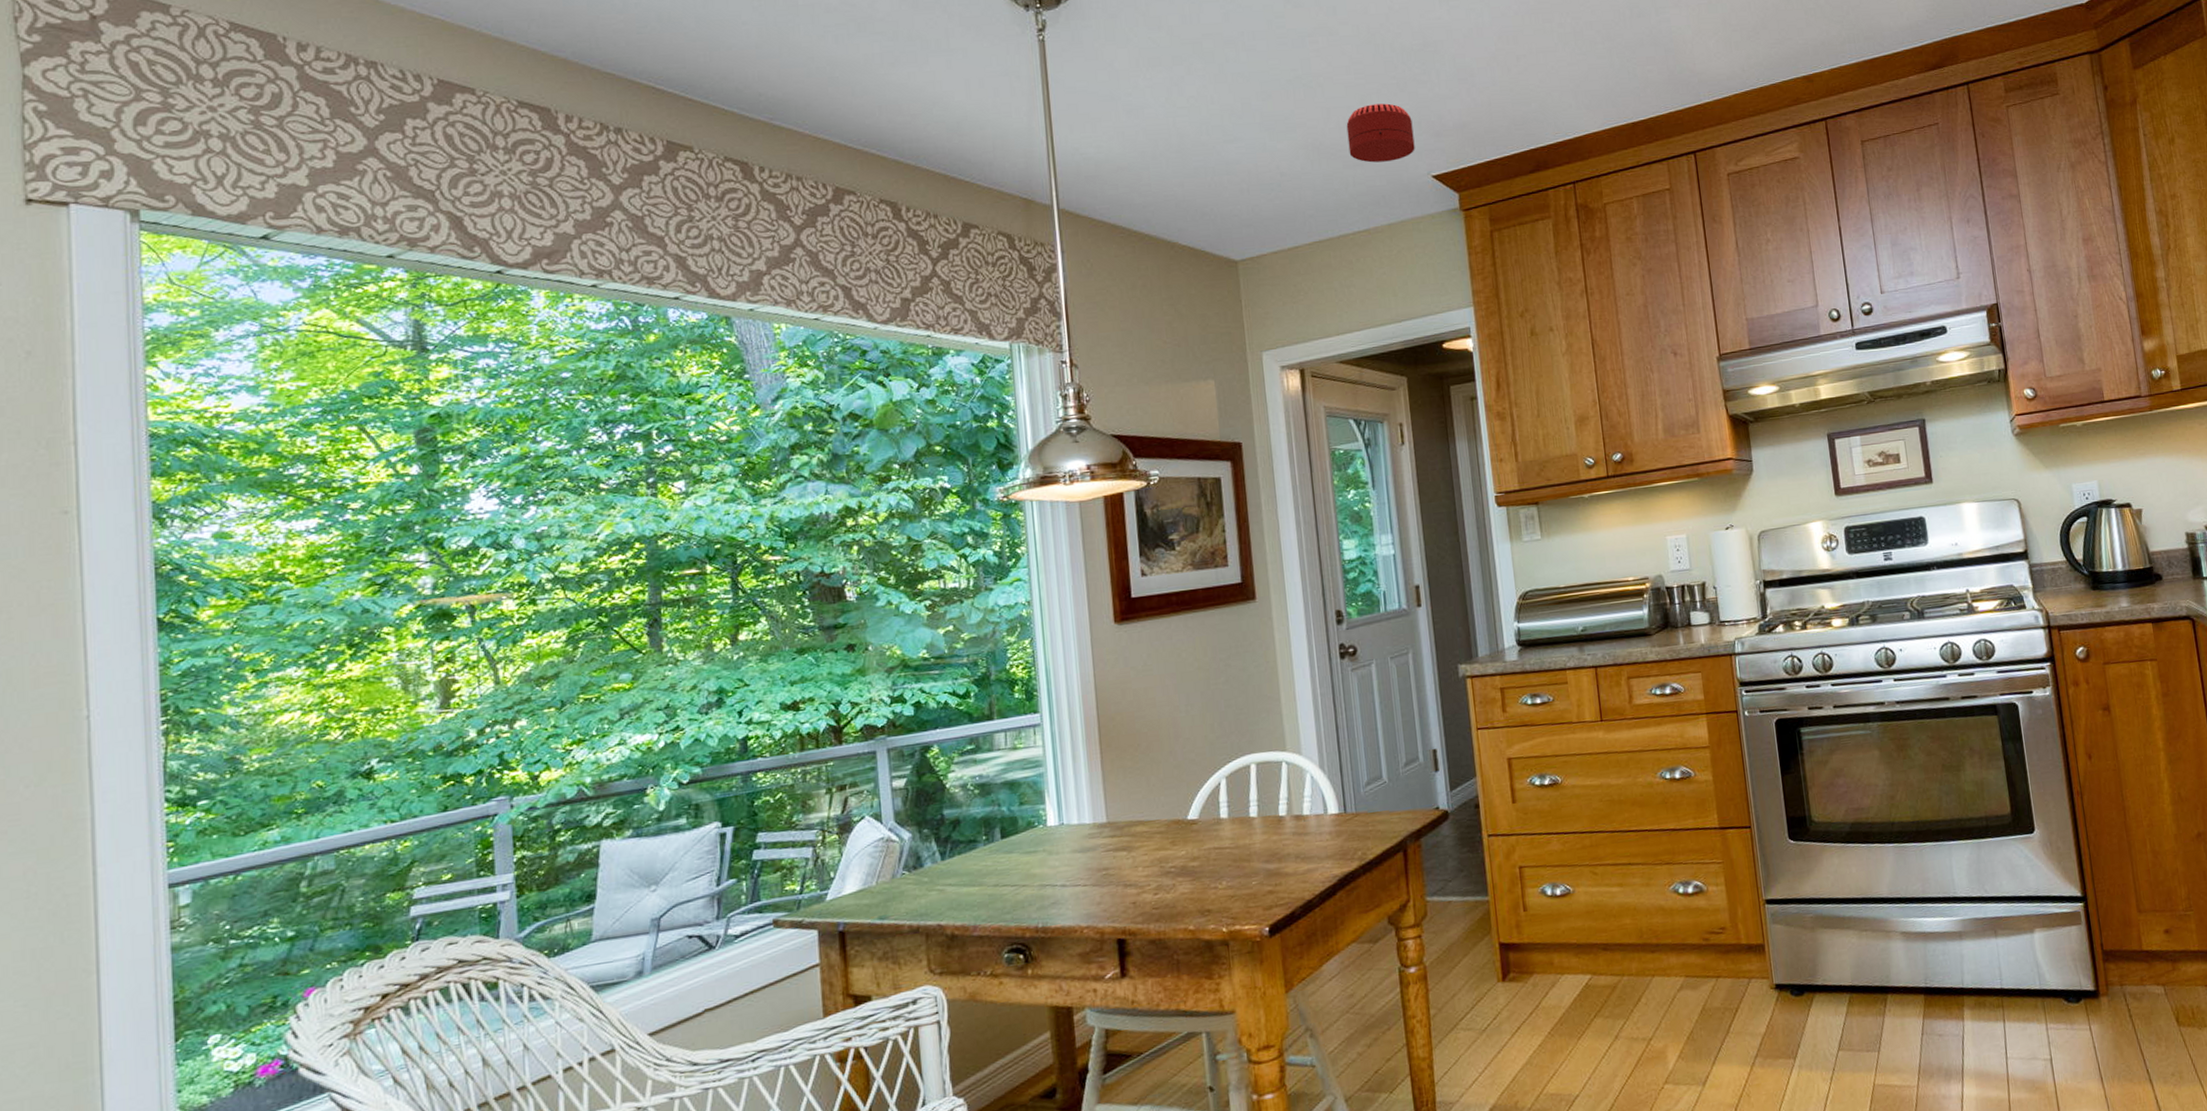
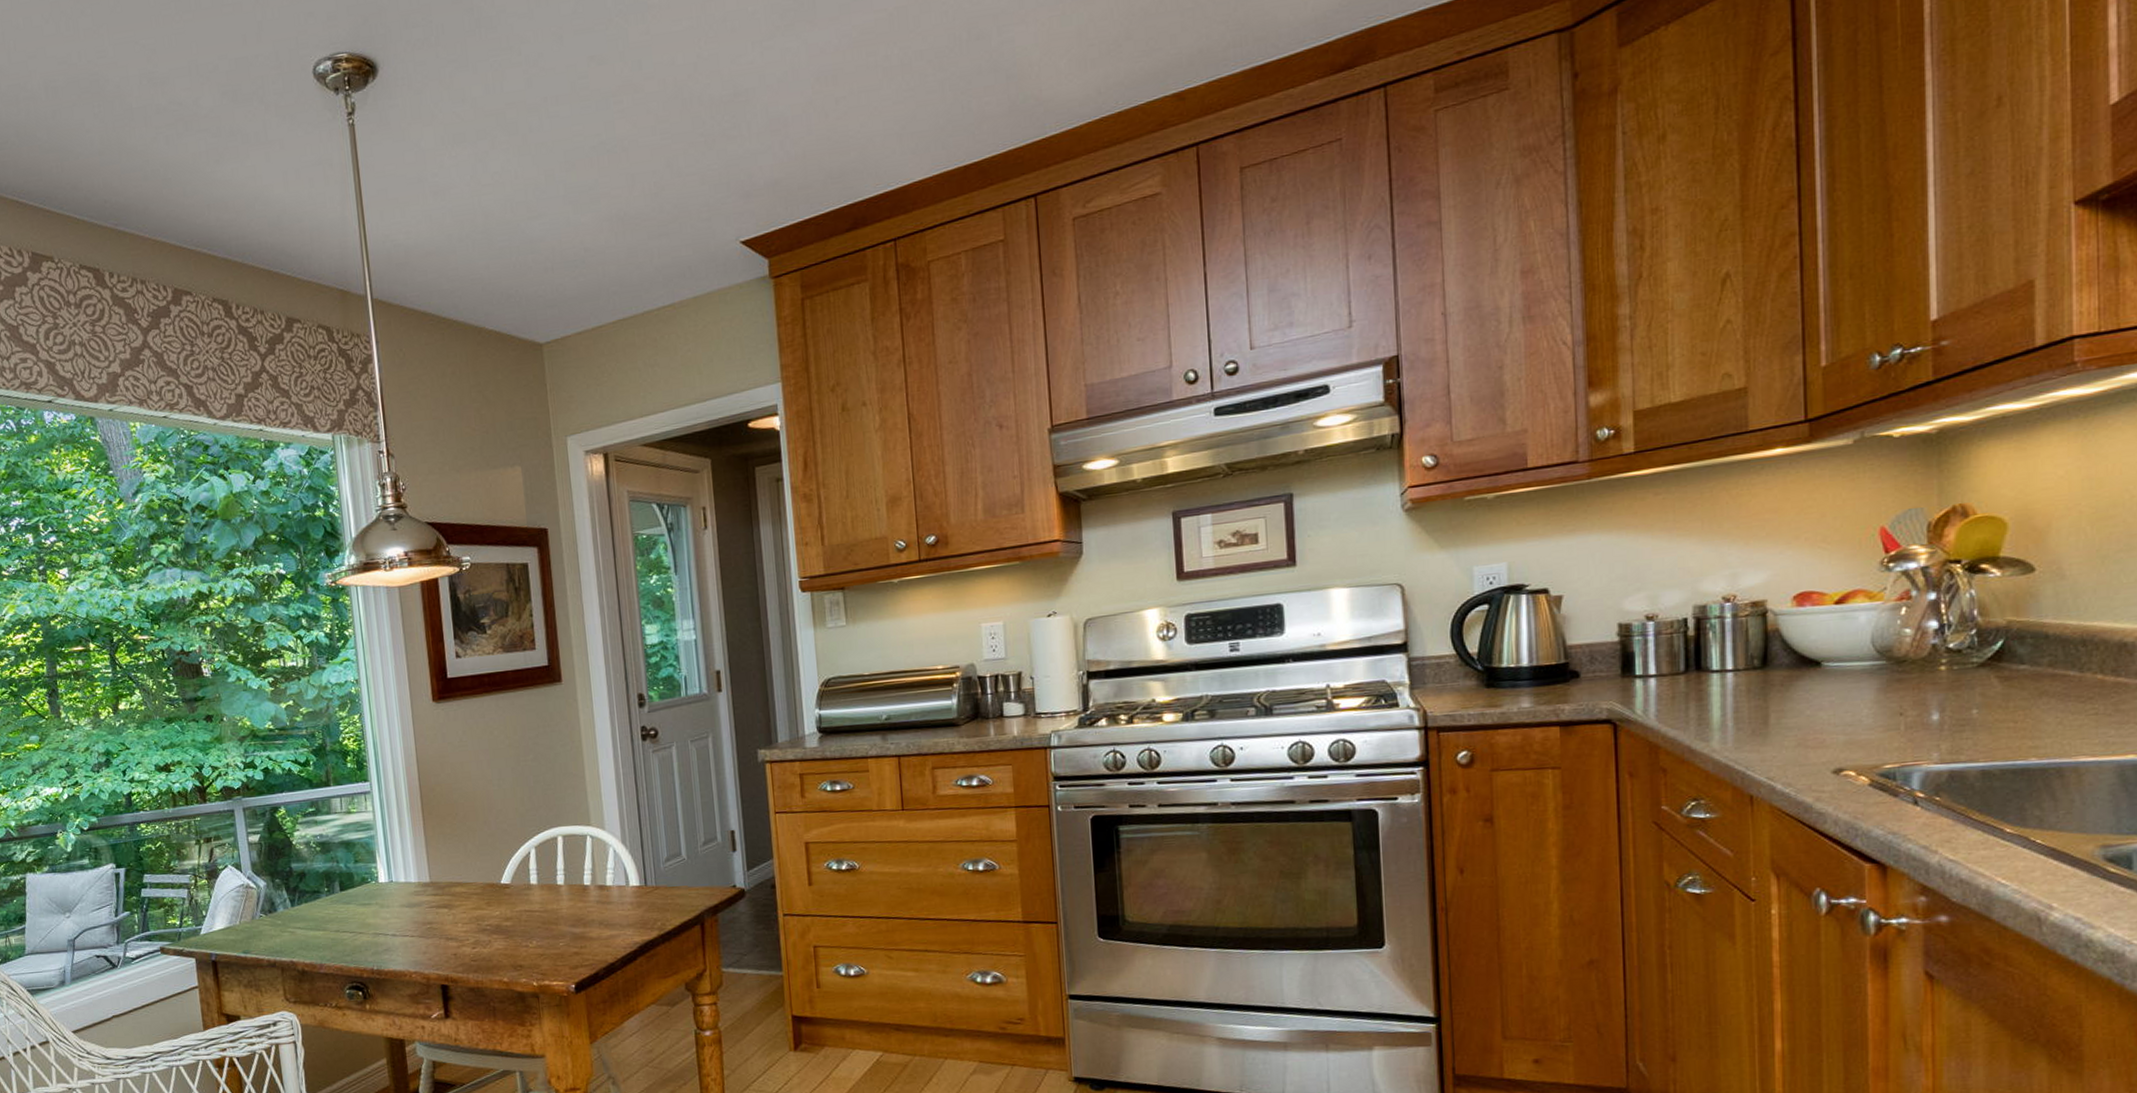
smoke detector: present [1346,103,1415,163] -> none [651,164,723,232]

